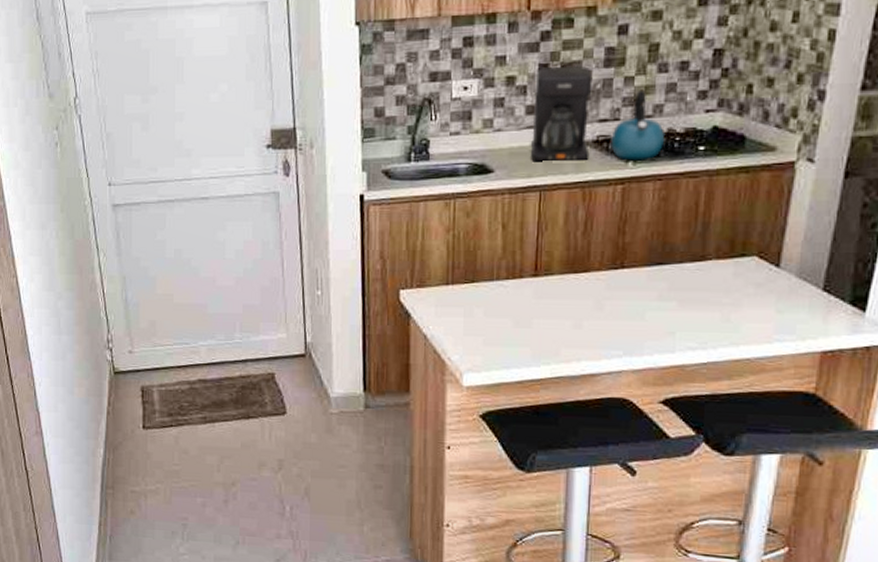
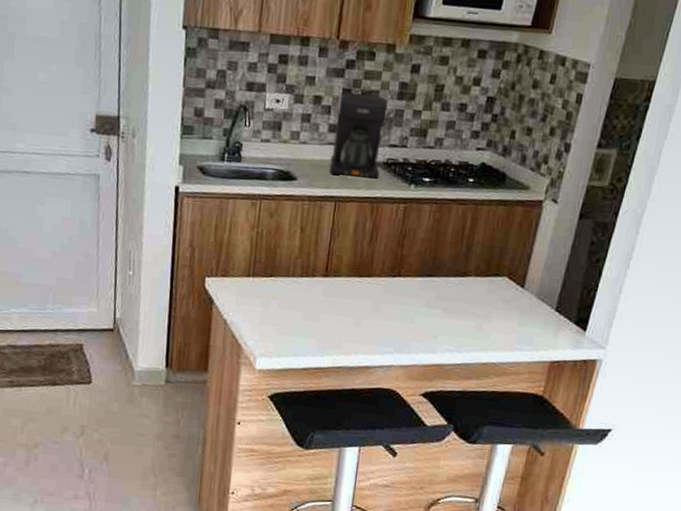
kettle: present [611,91,666,162] -> none [398,124,443,187]

